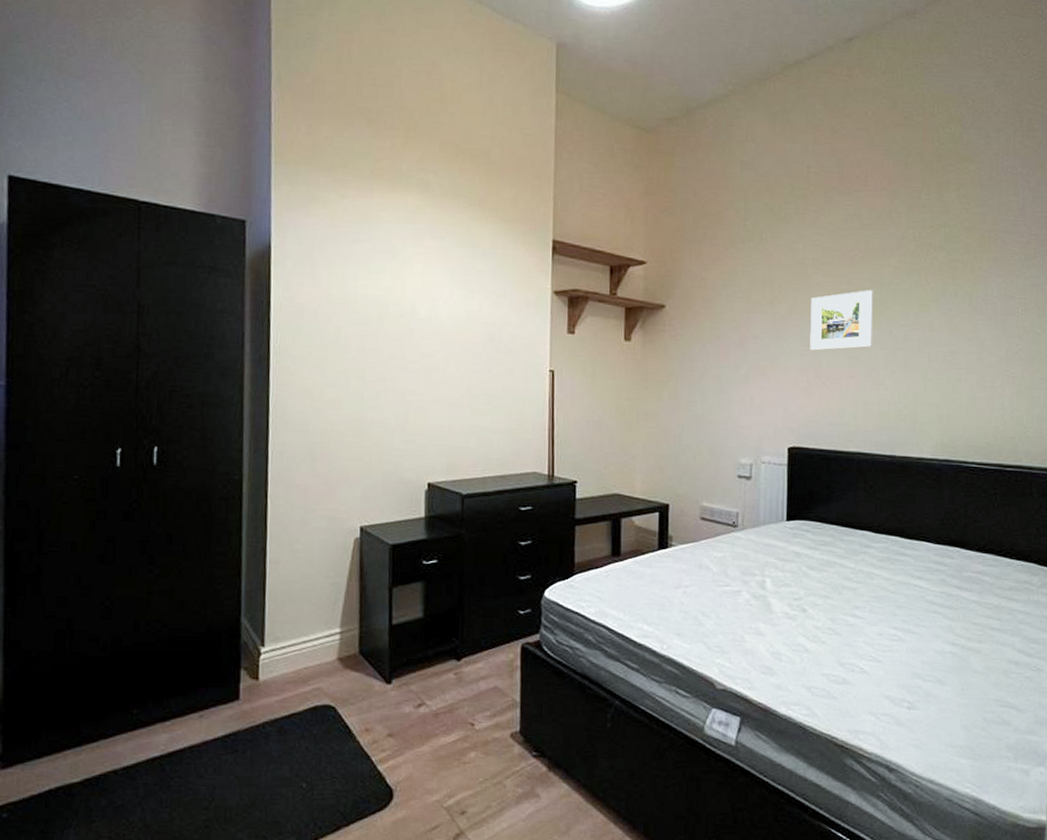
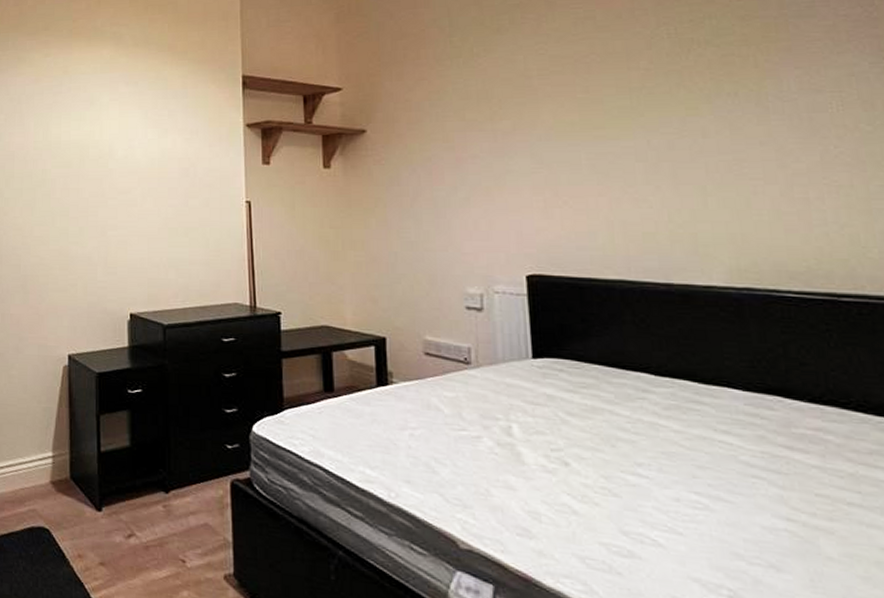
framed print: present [810,290,873,351] -> none [539,97,625,168]

